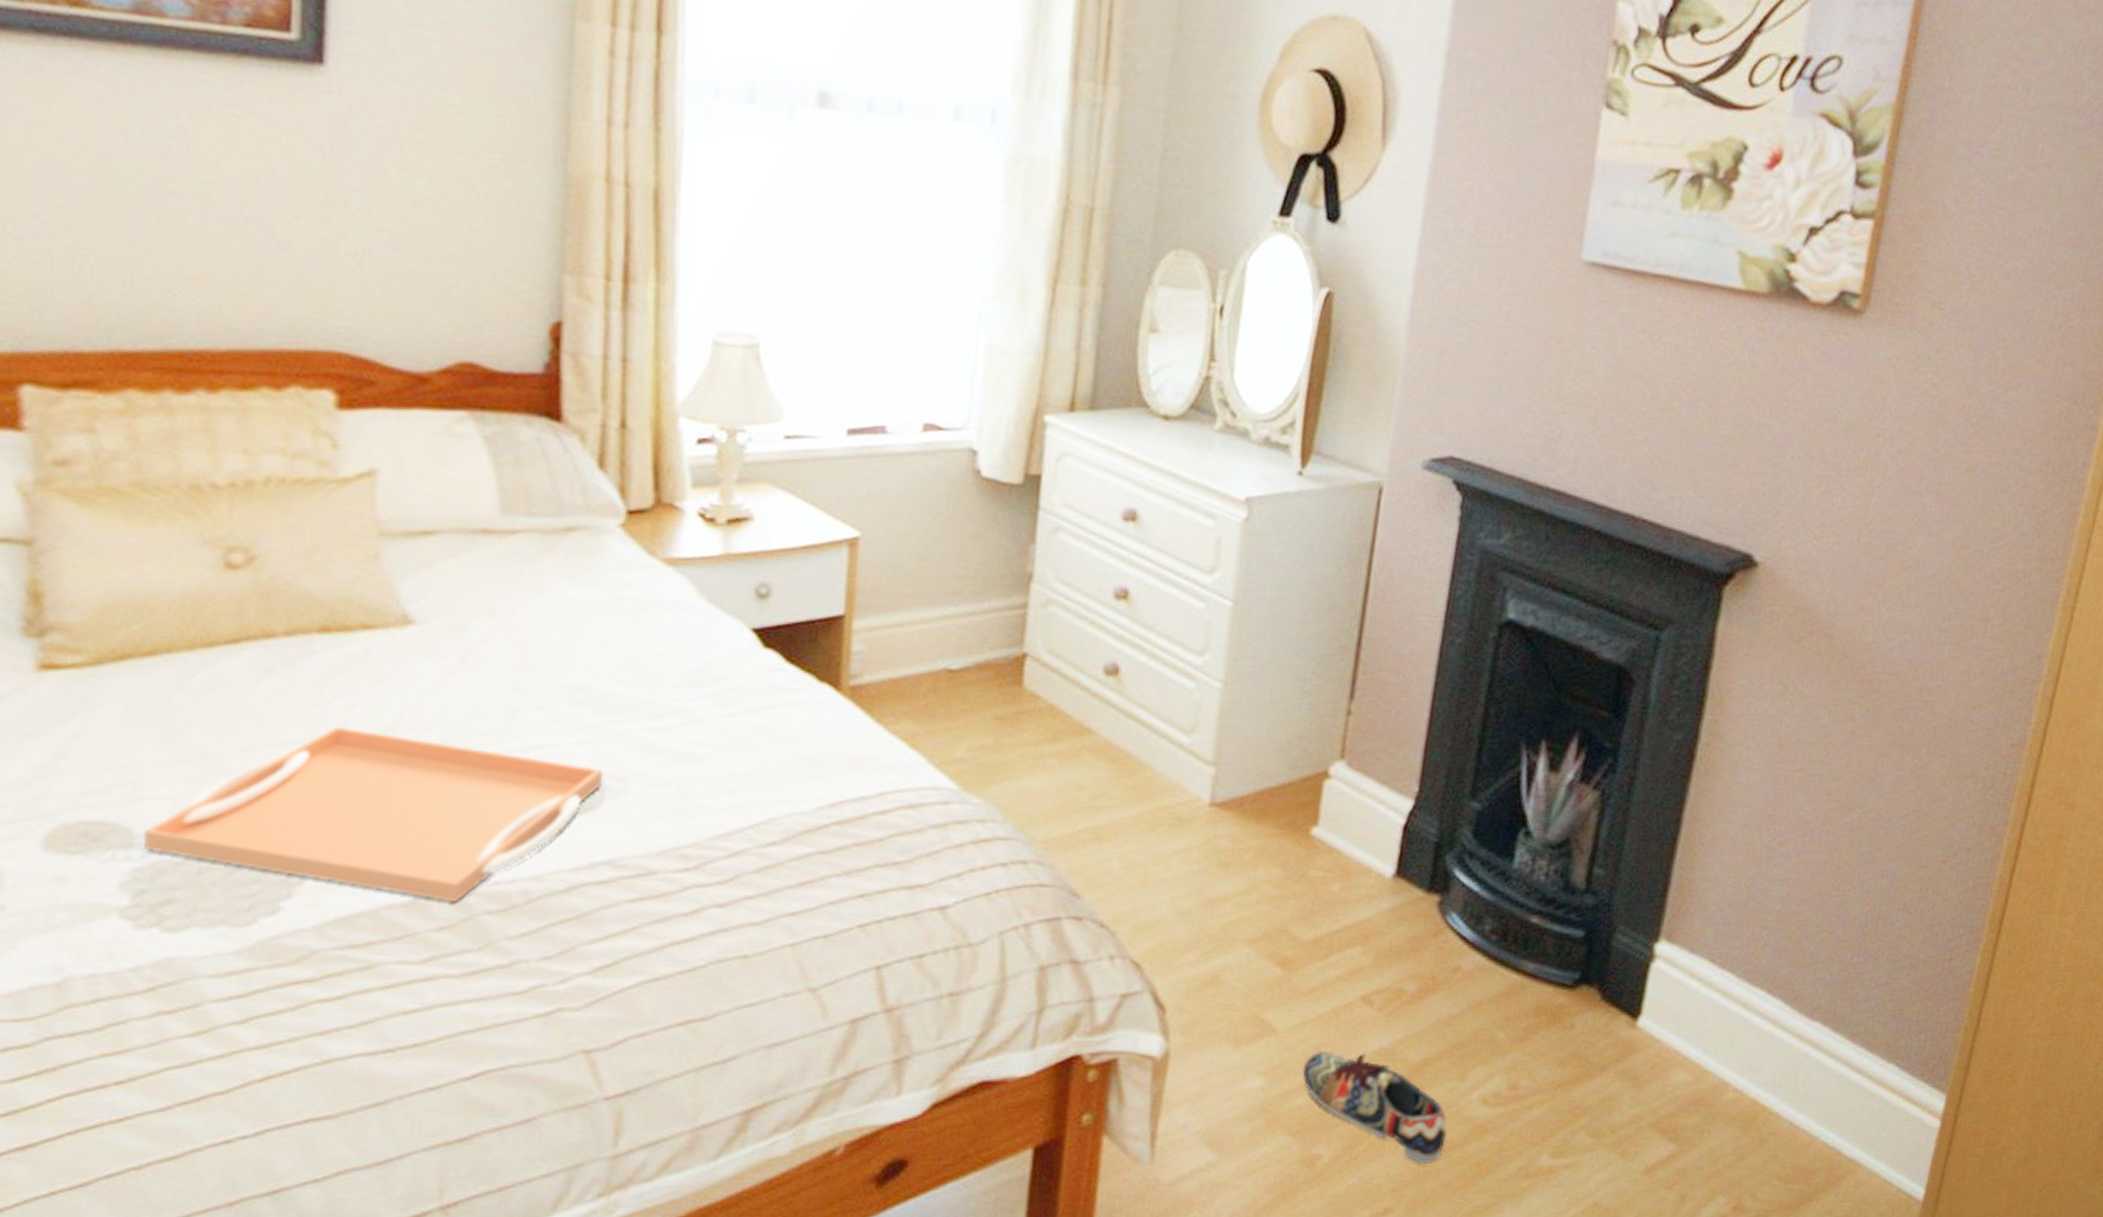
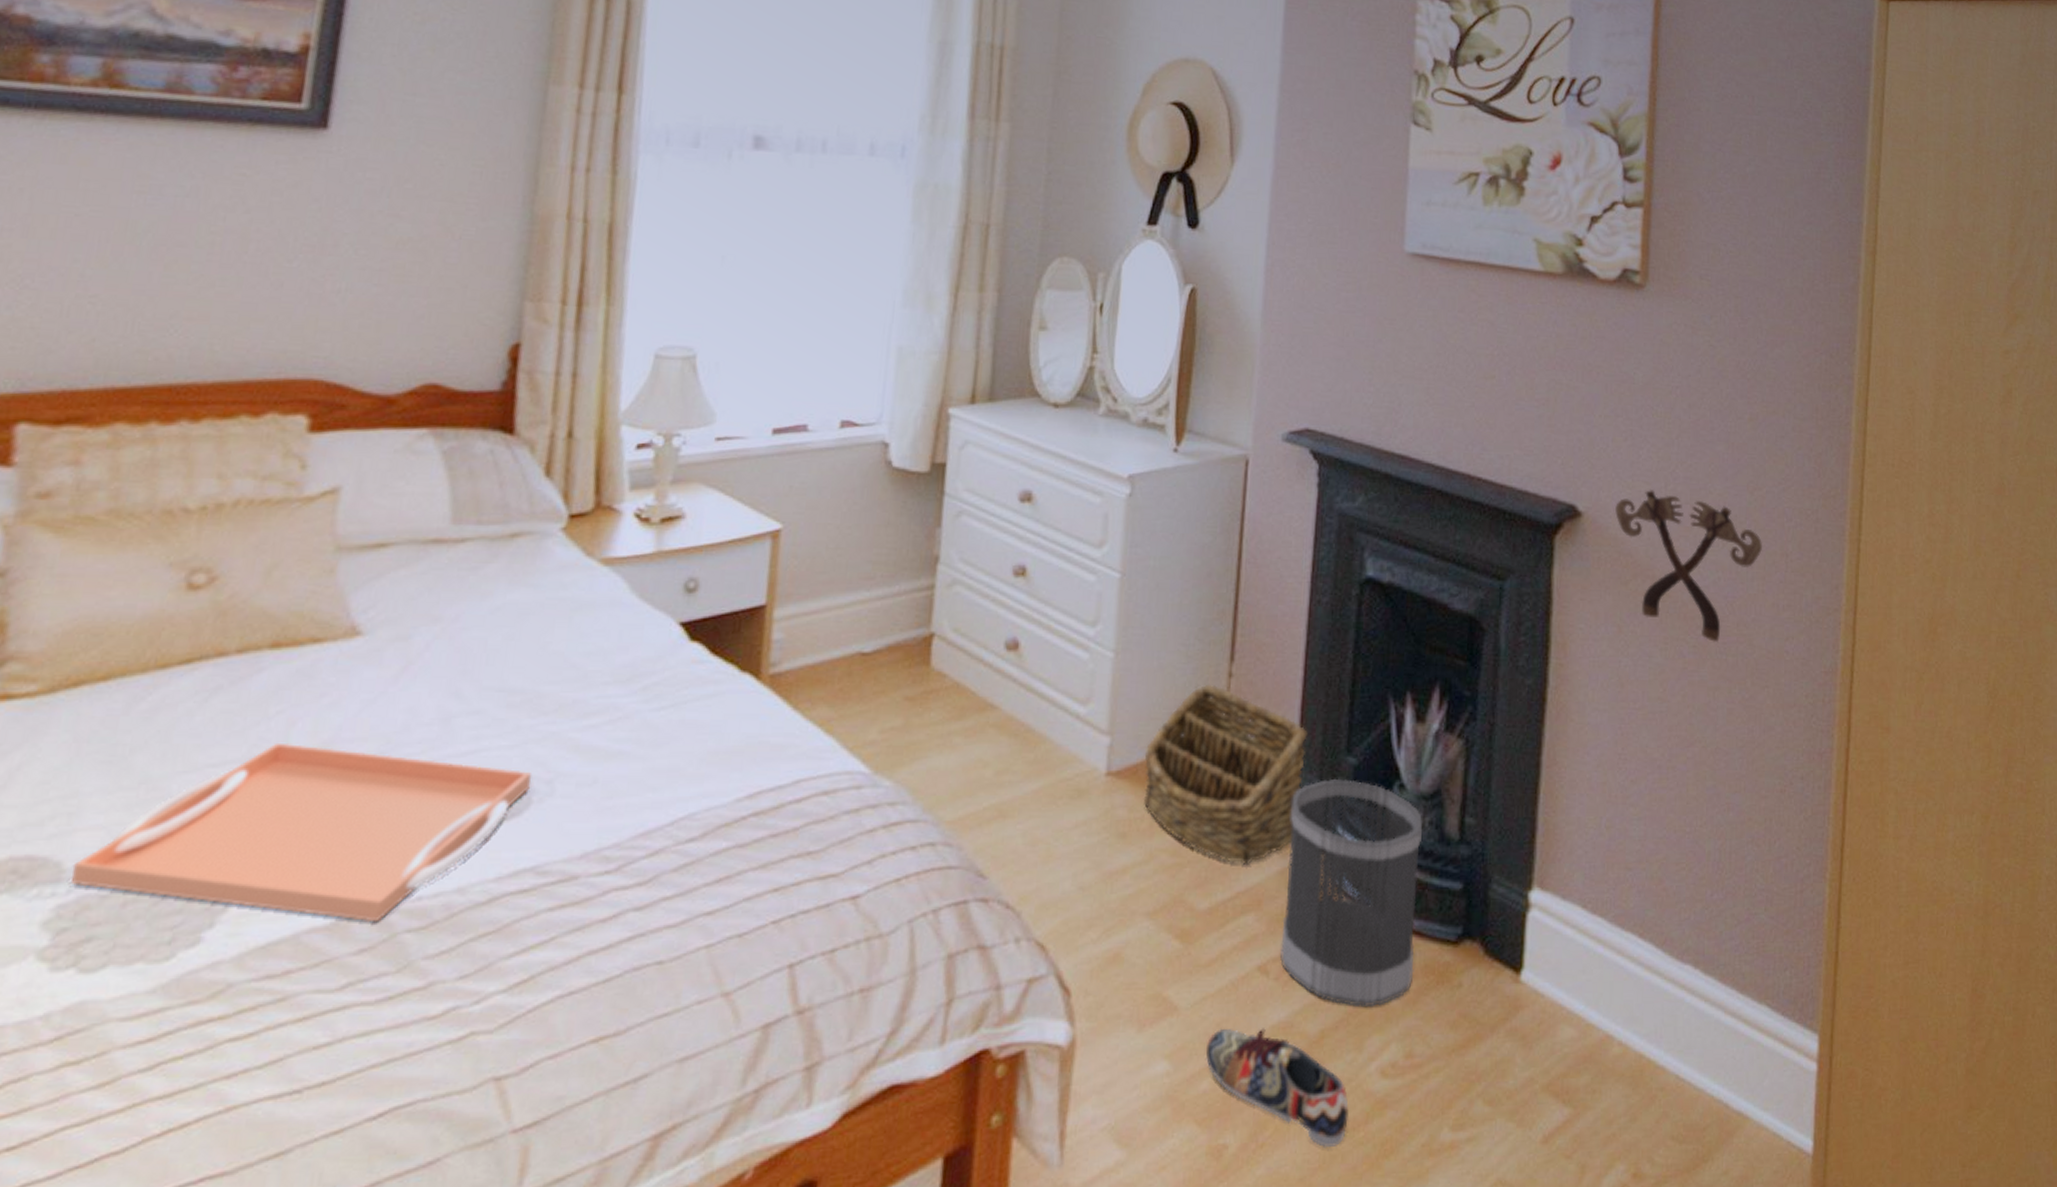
basket: none [1248,720,1430,902] -> present [1143,684,1308,866]
wastebasket: none [1385,822,1547,1041] -> present [1280,778,1422,1008]
decorative ornament: none [1796,542,1961,707] -> present [1615,490,1762,642]

